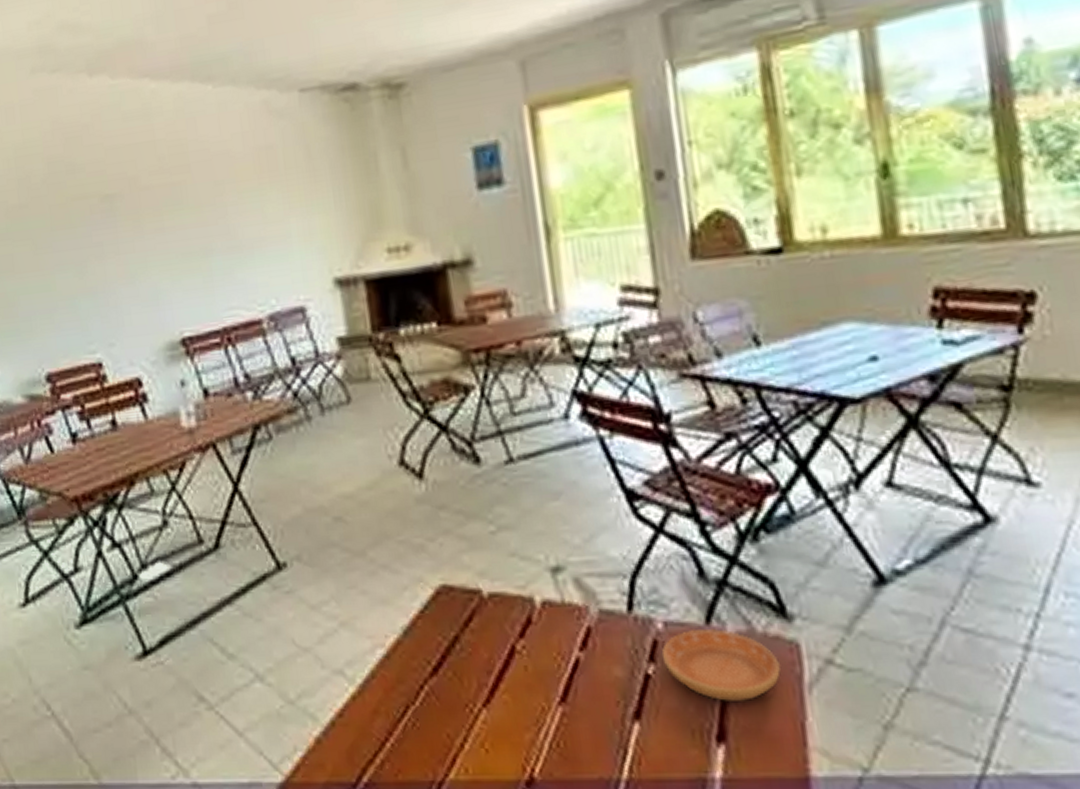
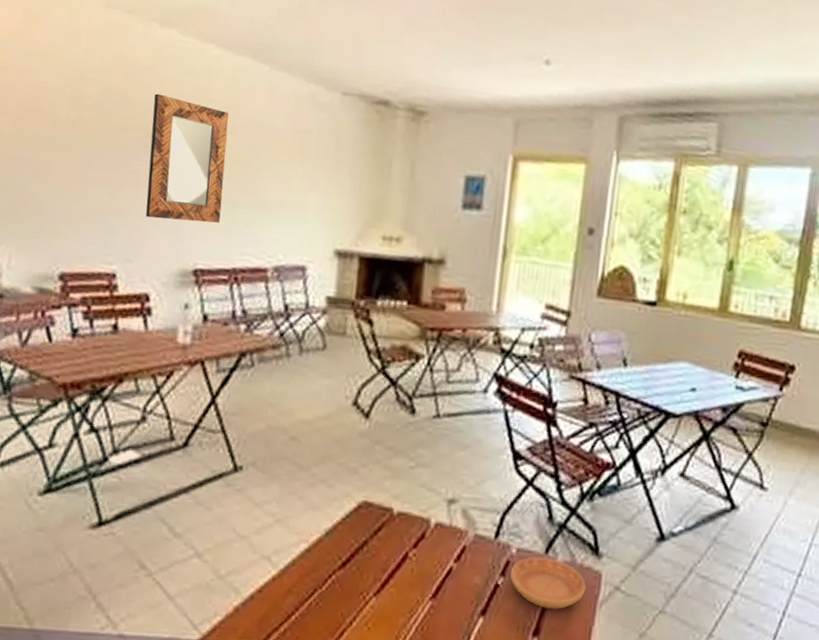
home mirror: none [98,149,197,292] -> present [146,93,229,223]

